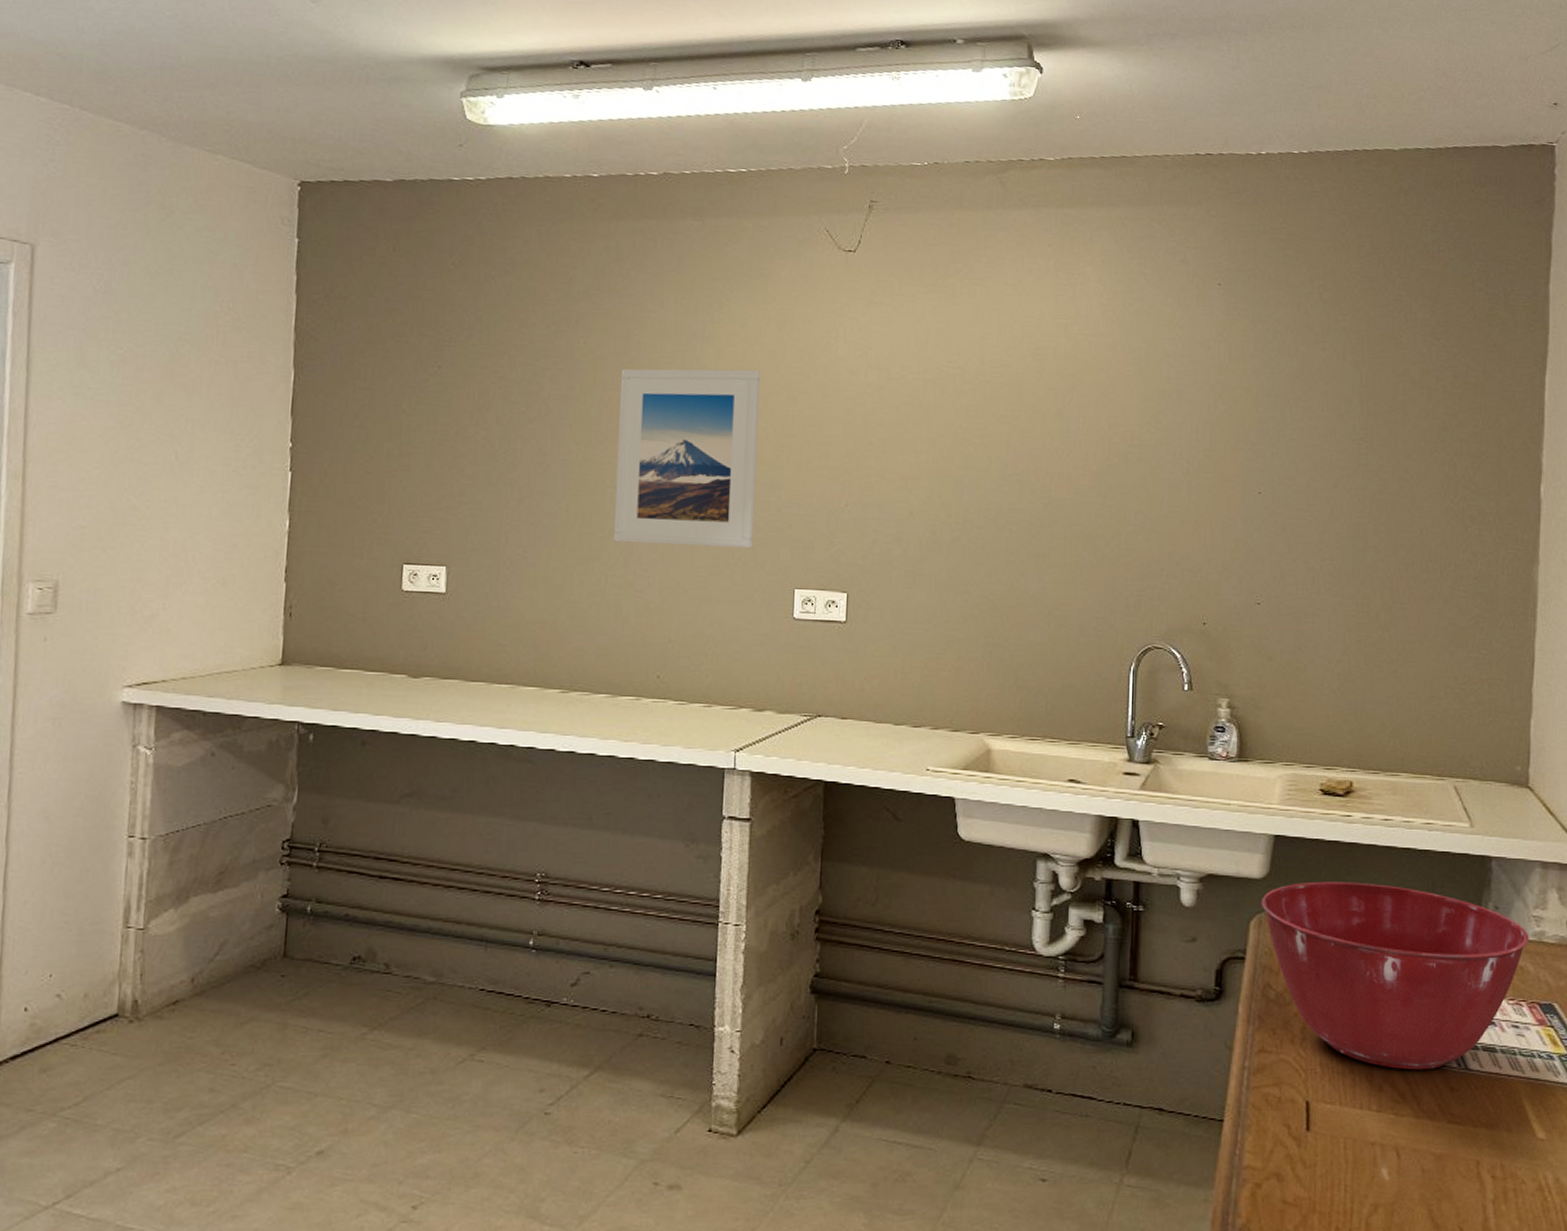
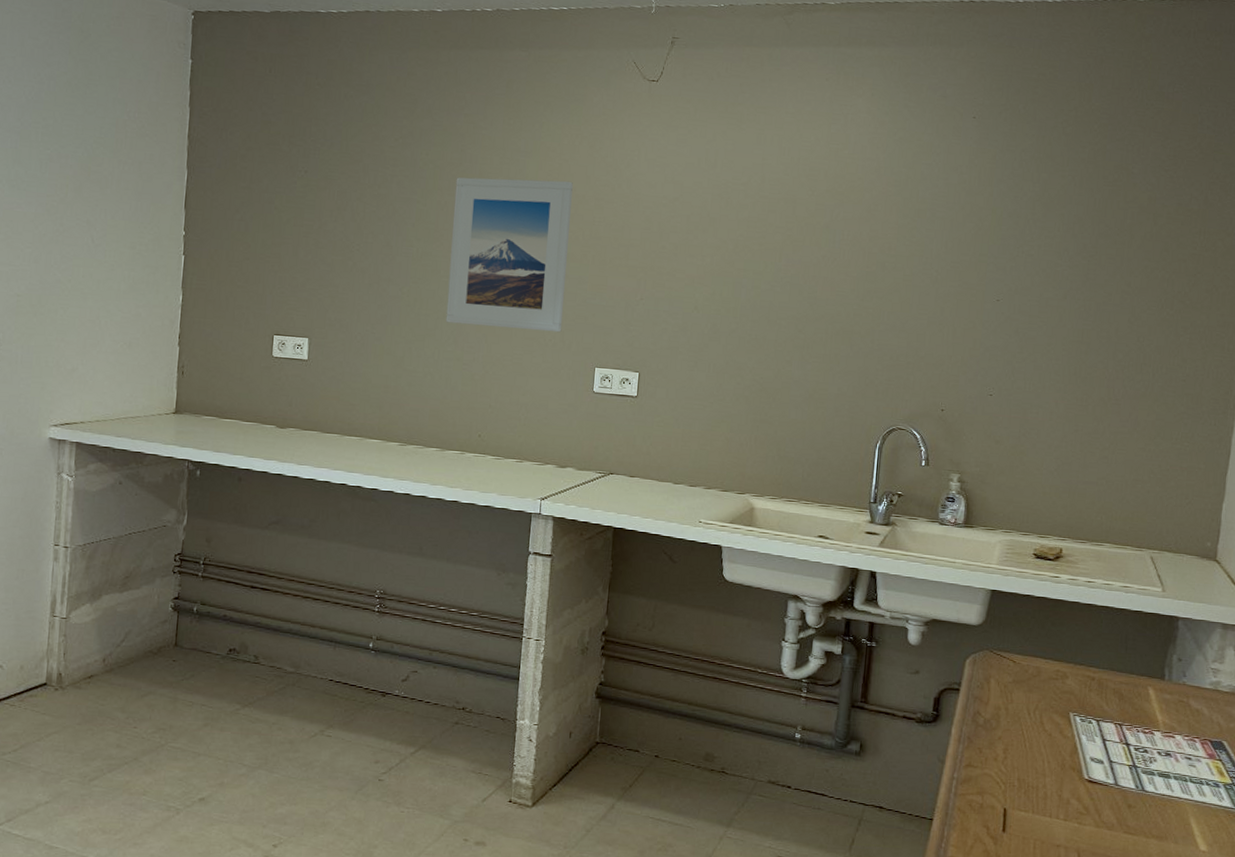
mixing bowl: present [1261,881,1529,1070] -> none [976,630,1207,789]

